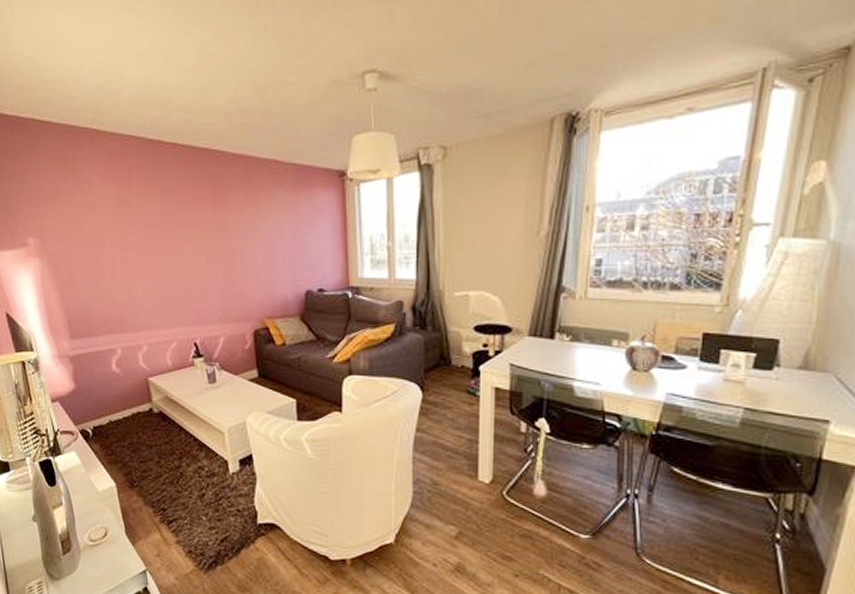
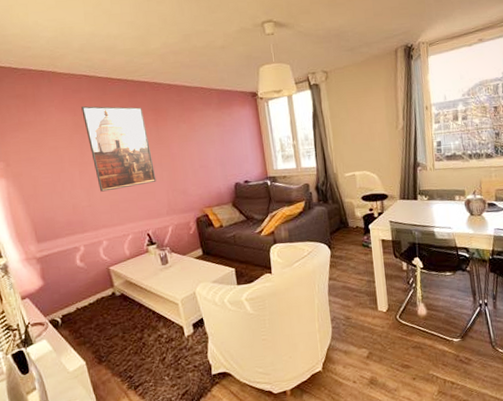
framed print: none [127,176,210,285] -> present [81,106,157,192]

